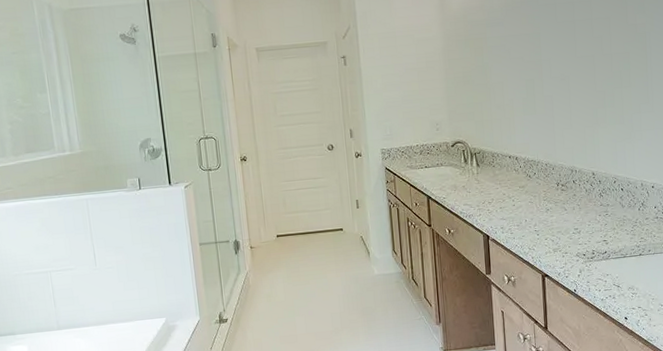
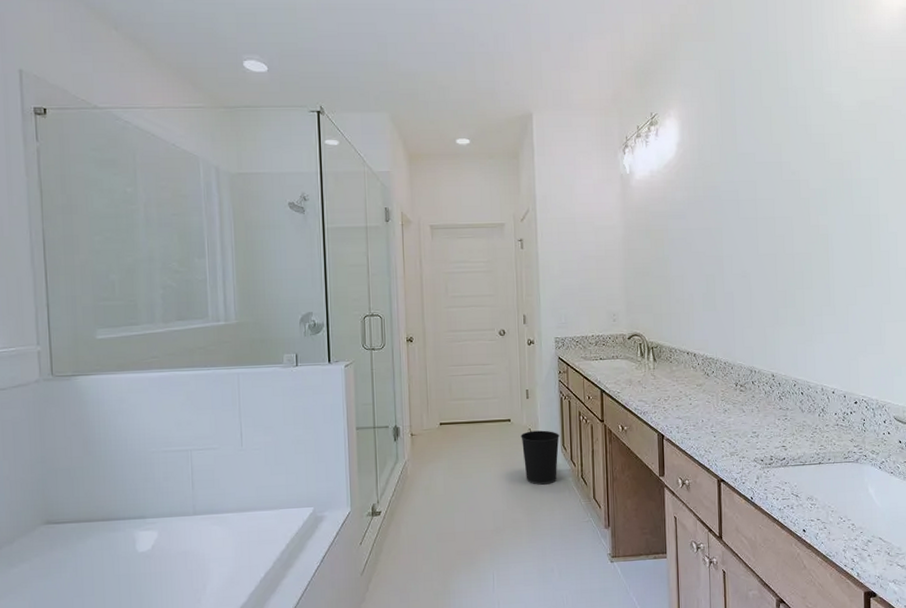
wastebasket: none [353,237,390,288] -> present [521,430,559,485]

